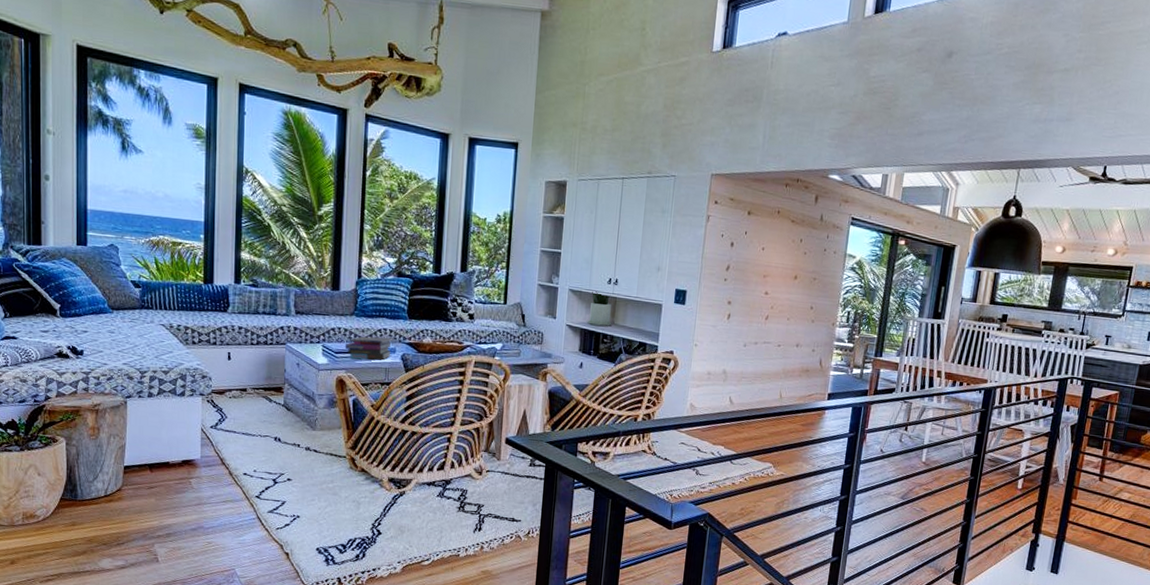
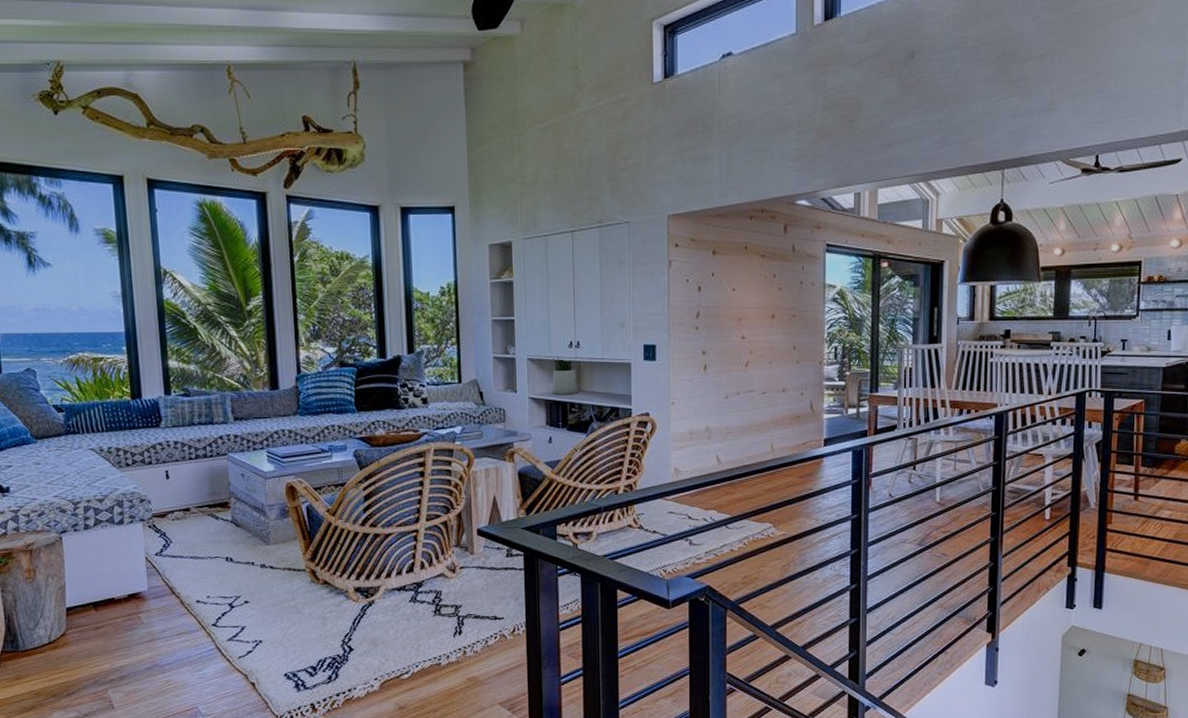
books: present [345,336,393,360] -> none [291,434,343,463]

